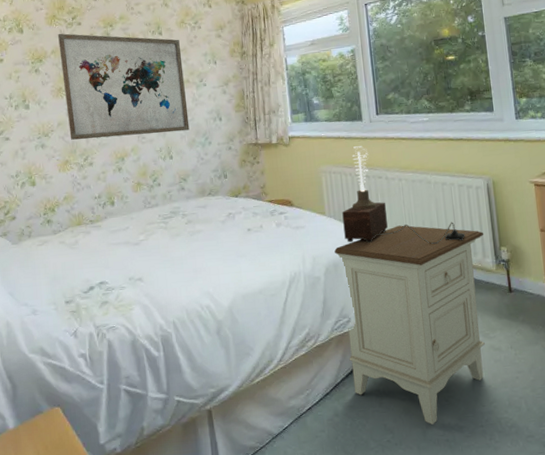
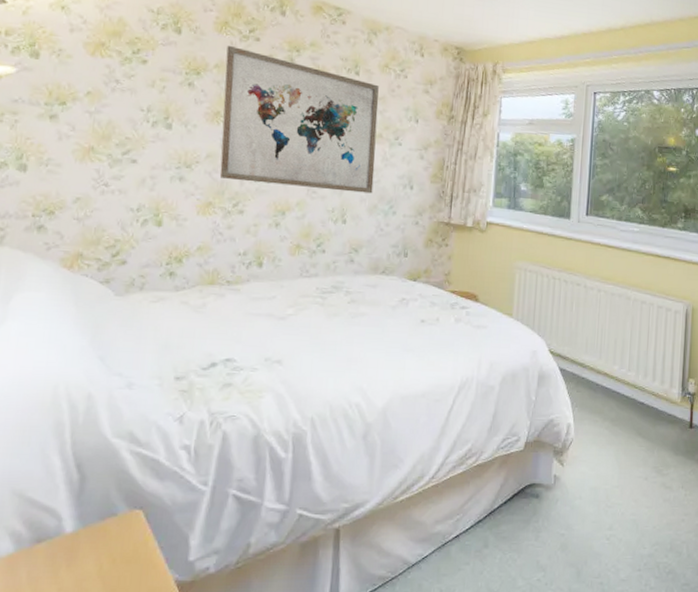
nightstand: present [334,225,486,424] -> none [511,340,675,564]
table lamp: present [342,146,465,244] -> none [529,246,656,366]

